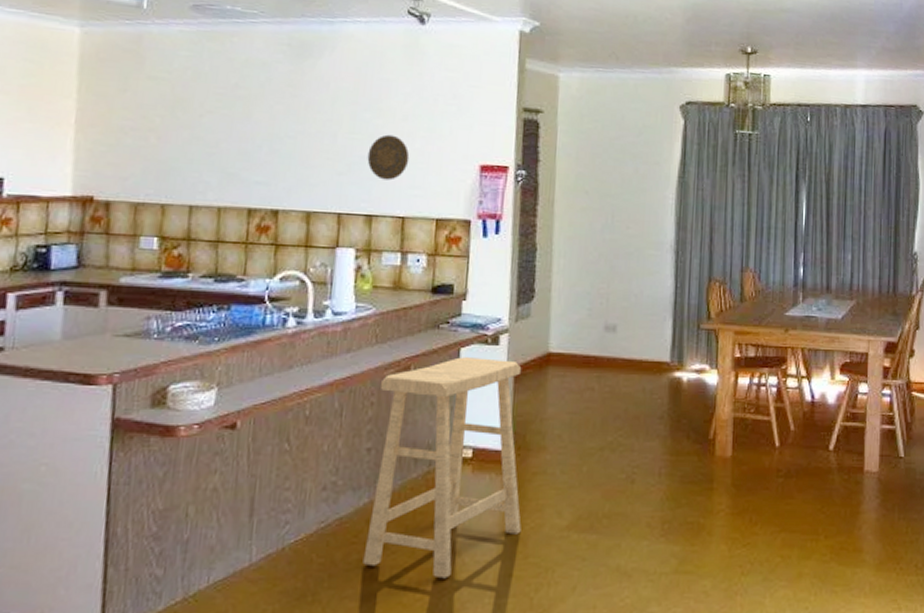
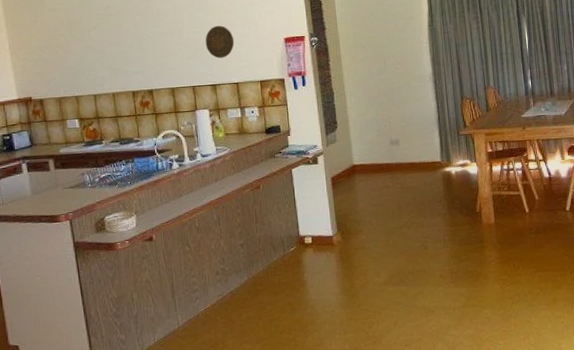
stool: present [363,357,522,579] -> none [242,173,353,325]

